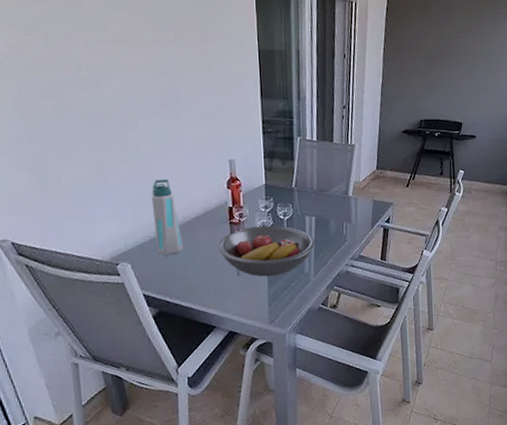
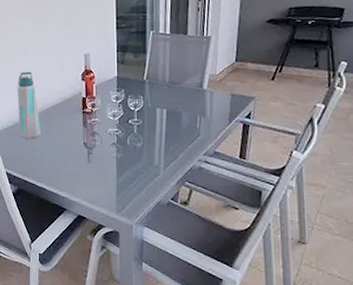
fruit bowl: present [218,225,315,277] -> none [71,116,166,166]

